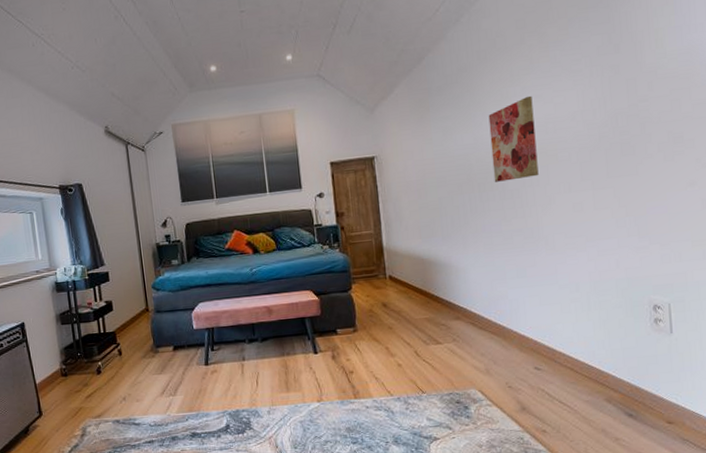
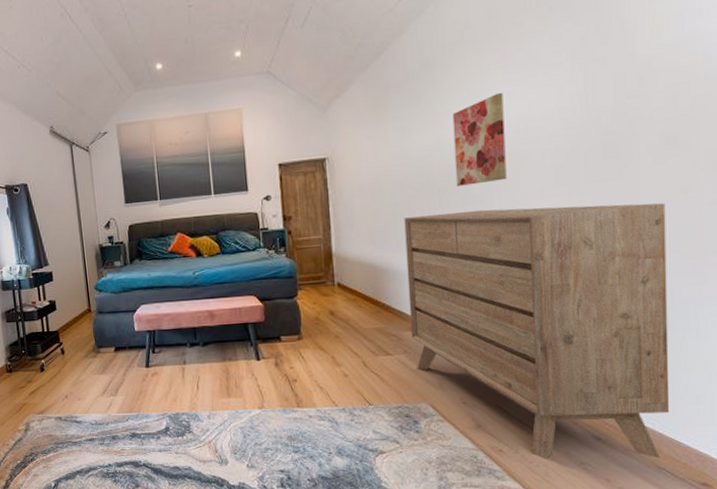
dresser: none [448,195,690,437] -> present [404,203,670,459]

